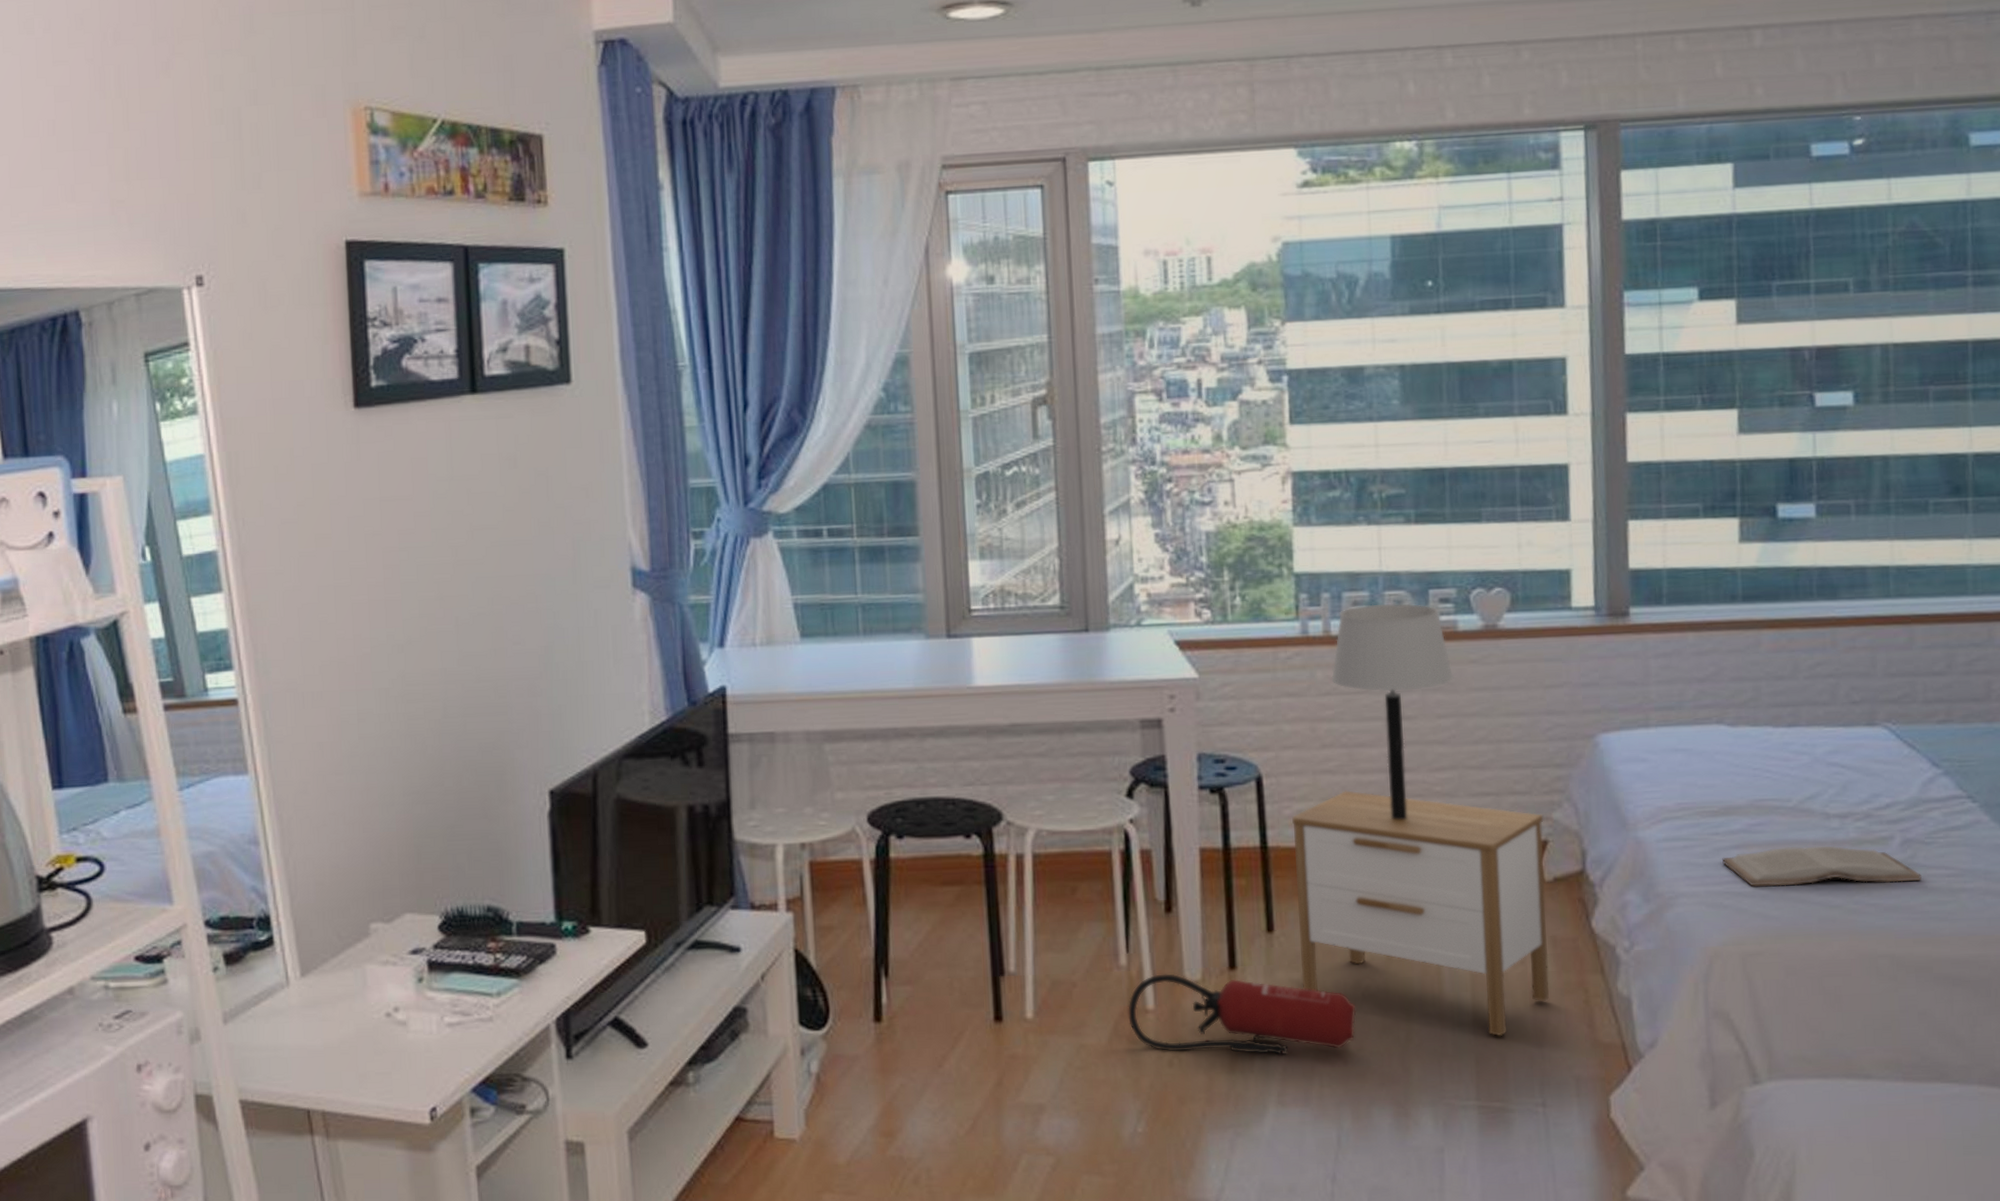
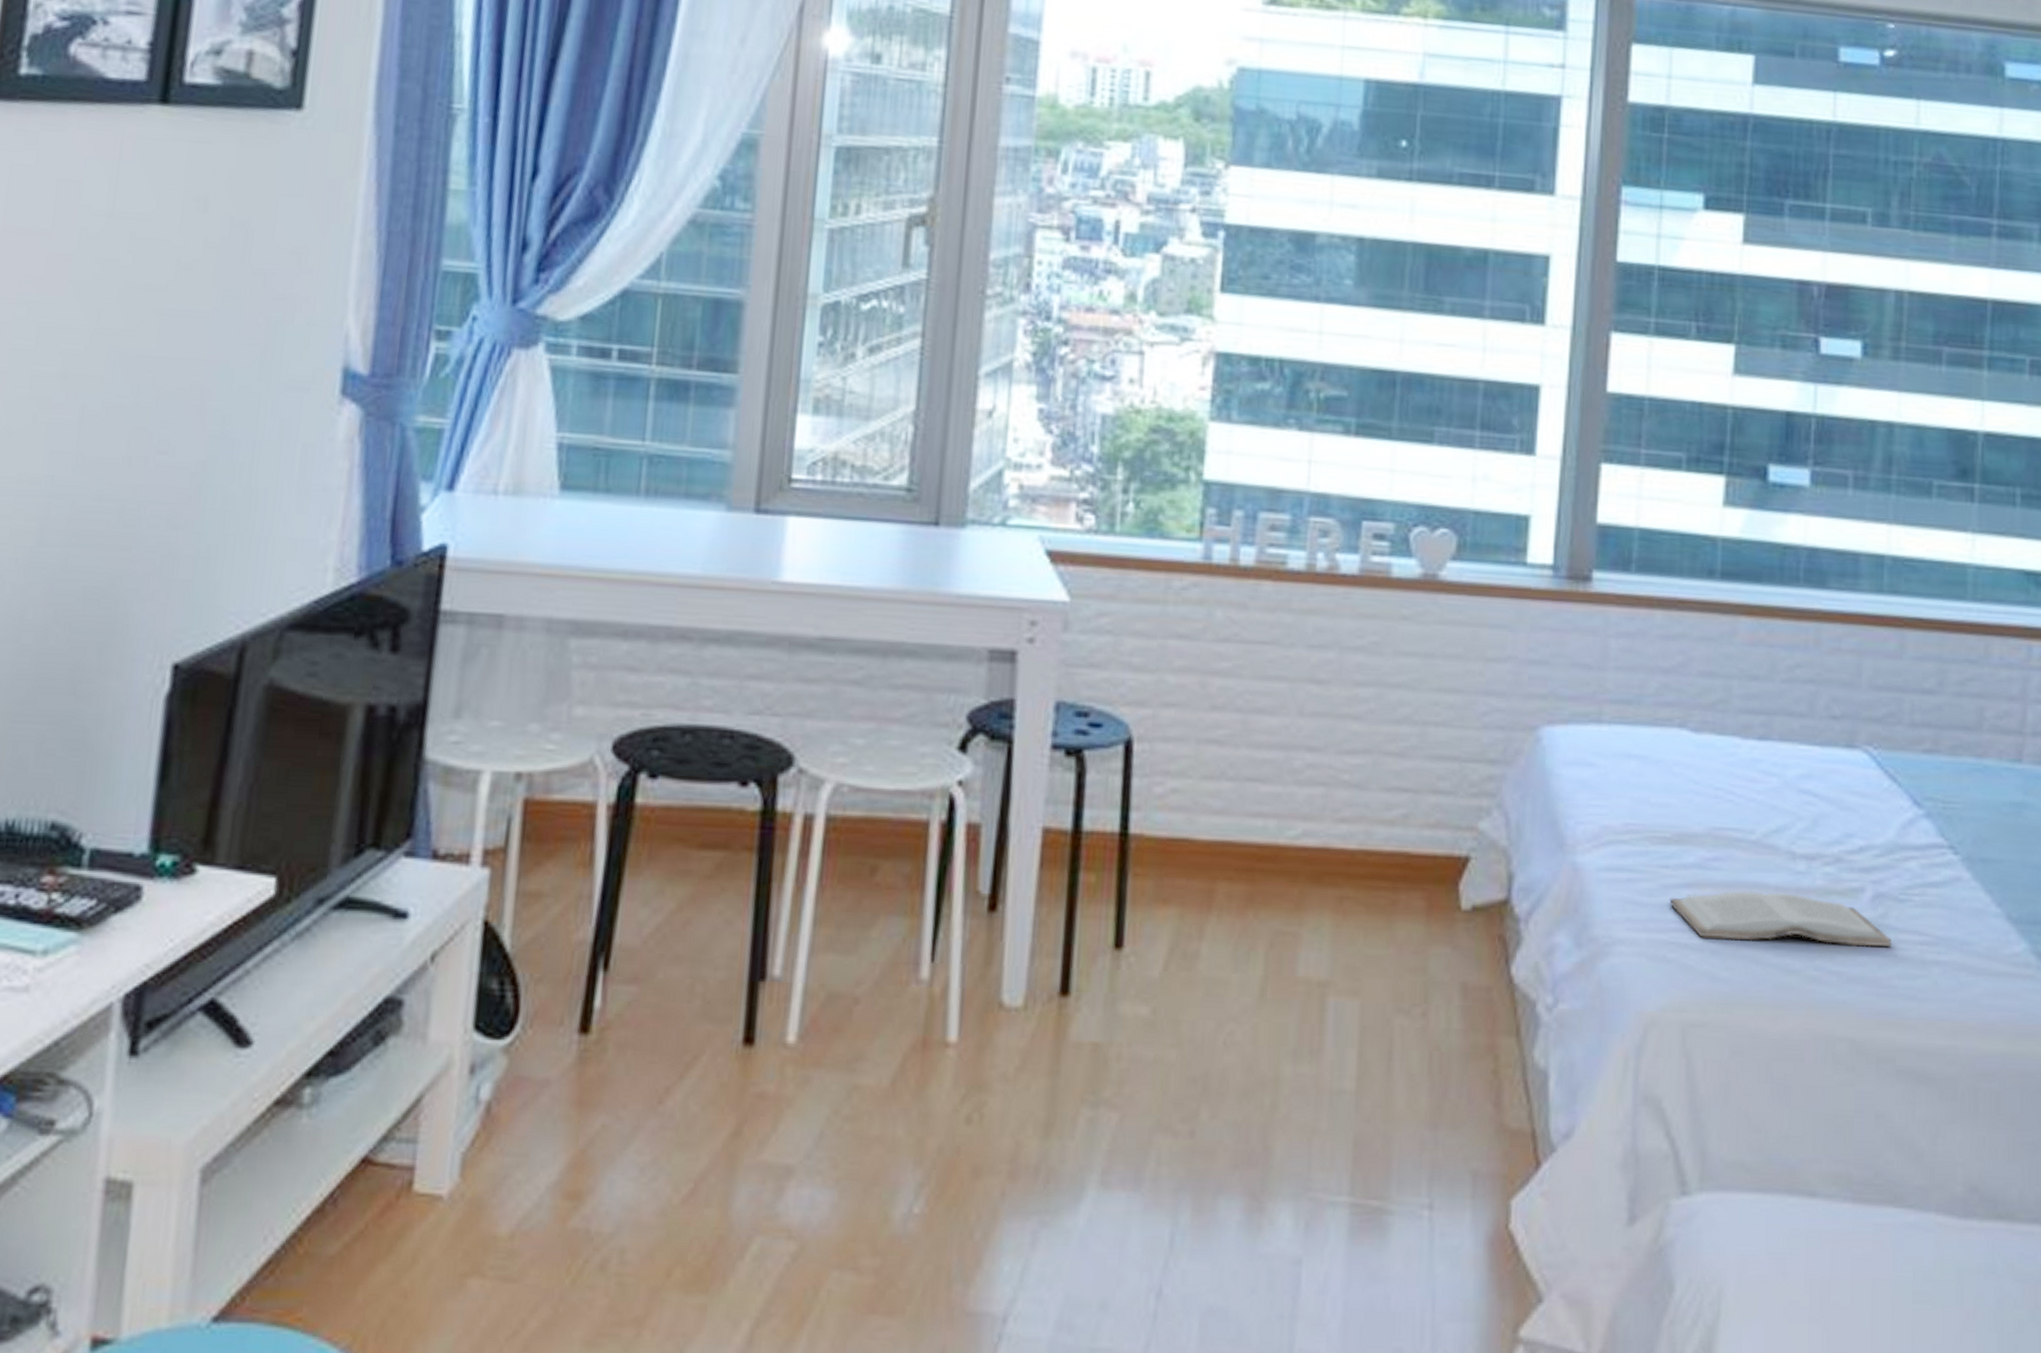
fire extinguisher: present [1128,974,1356,1055] -> none [921,994,1214,1118]
nightstand: present [1292,790,1550,1037] -> none [1150,768,1468,1112]
table lamp: present [1331,603,1454,820] -> none [1233,531,1380,814]

